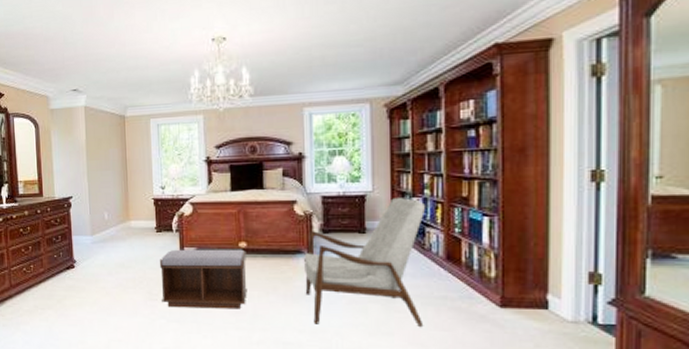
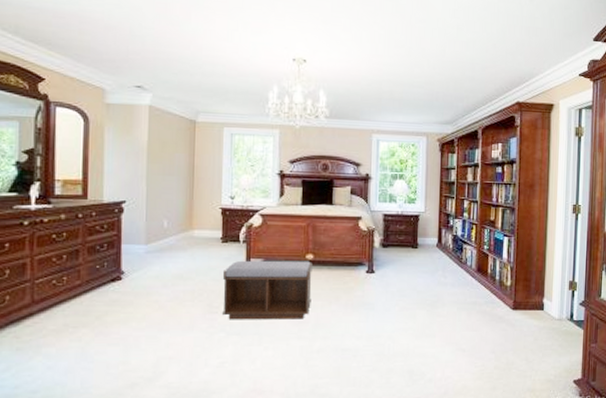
armchair: present [304,198,426,326] -> none [364,219,465,331]

